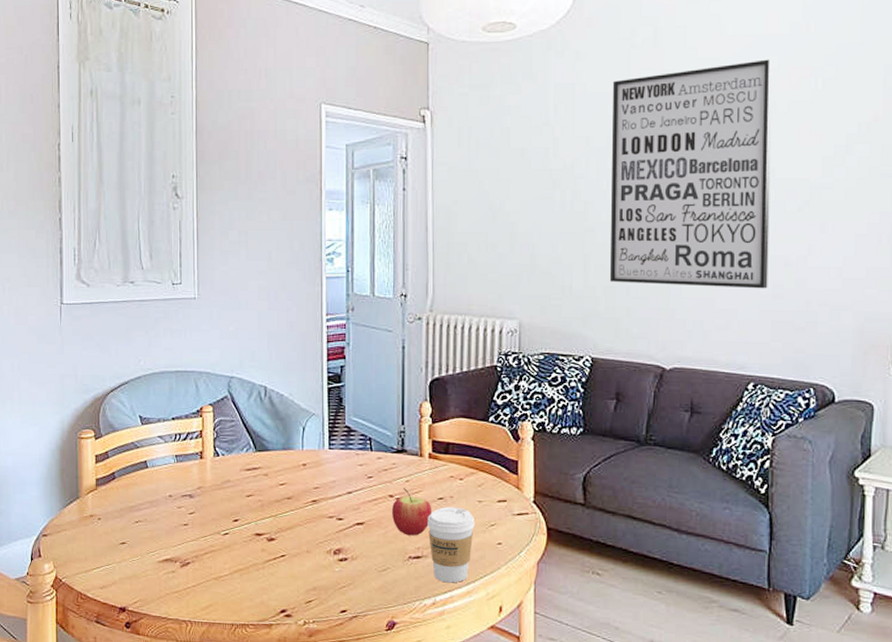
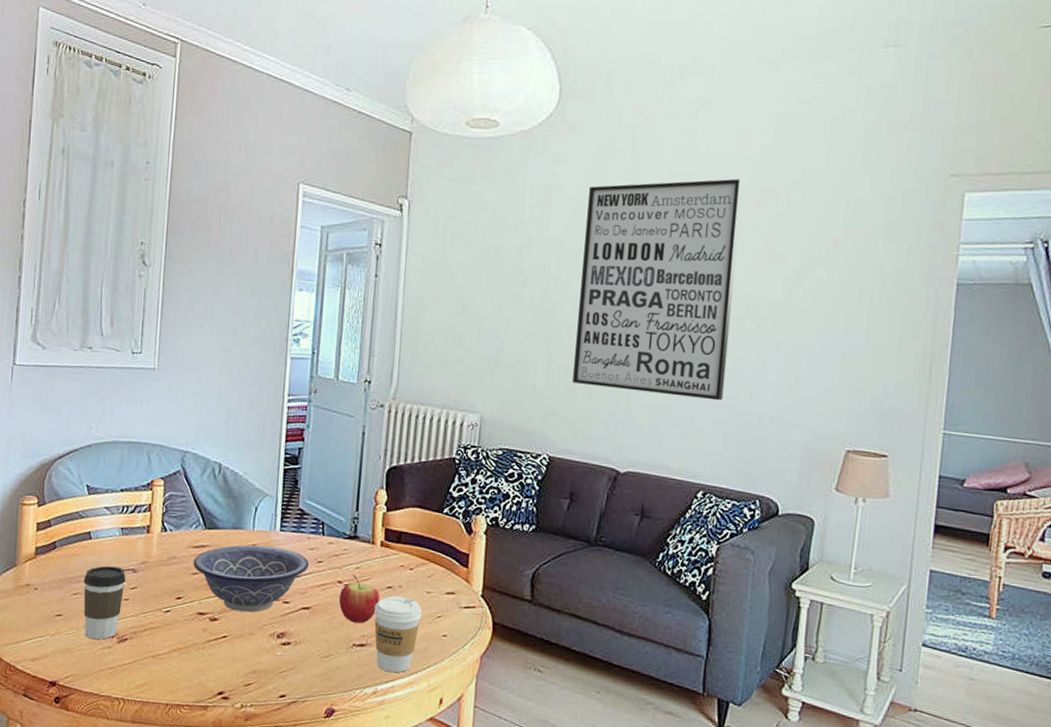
coffee cup: none [144,493,184,565] -> present [83,565,126,640]
decorative bowl: none [247,464,359,531] -> present [193,544,309,613]

